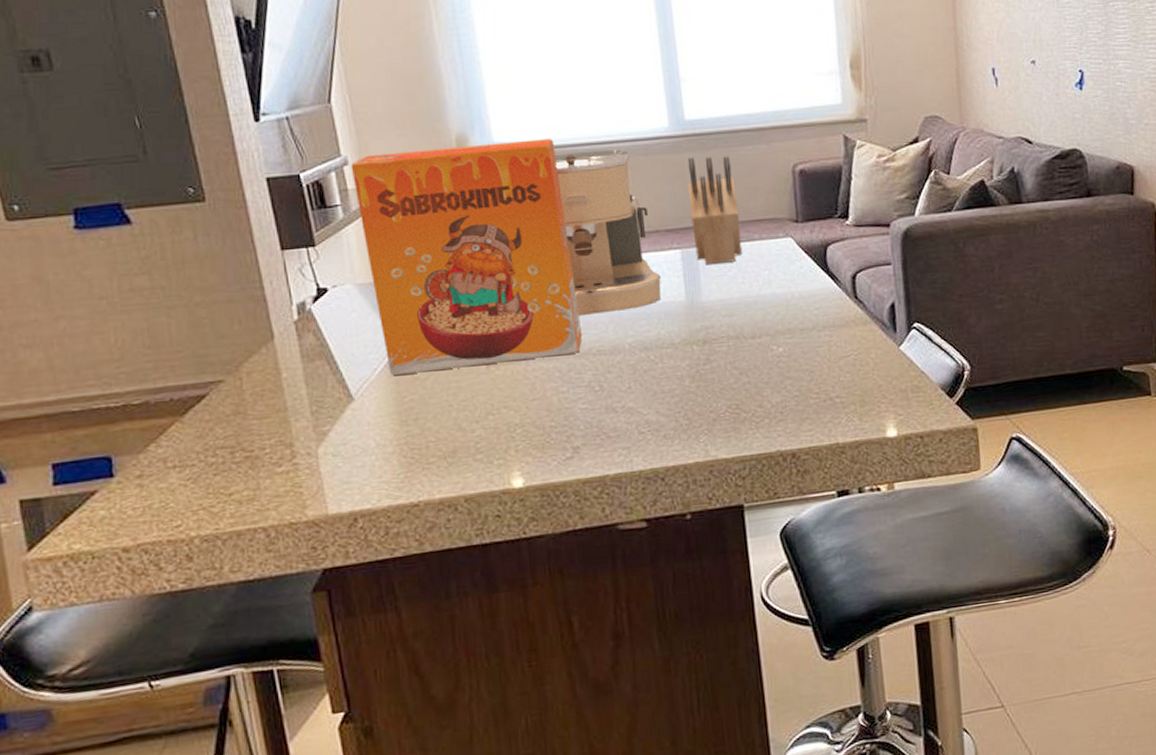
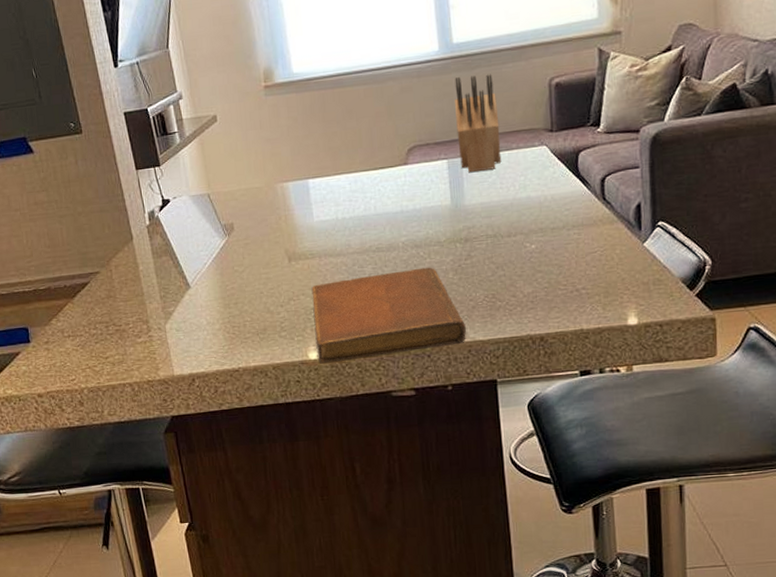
cereal box: present [350,139,583,375] -> none [184,67,365,268]
notebook: none [516,373,707,493] -> present [311,267,466,364]
coffee maker: present [554,148,661,317] -> none [342,72,430,220]

